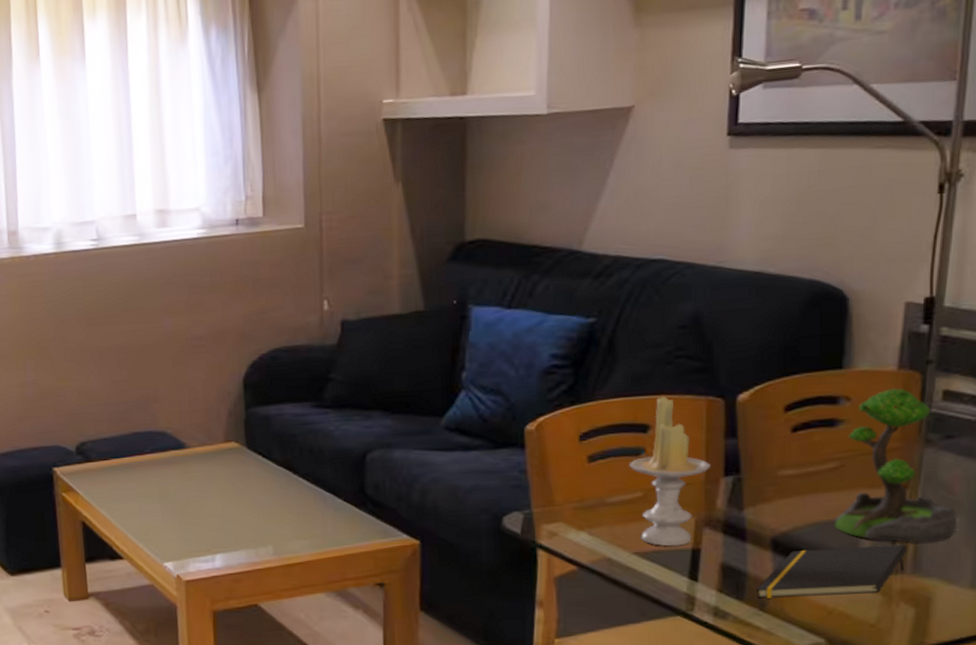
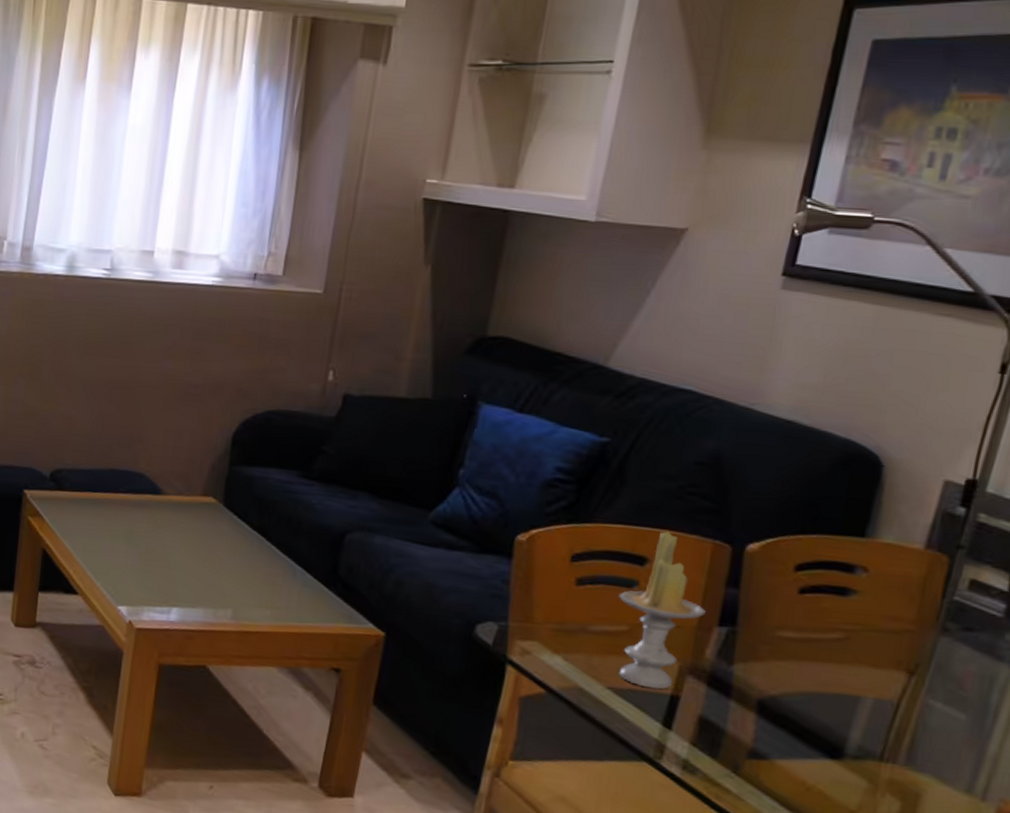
notepad: present [756,544,908,599] -> none [732,717,904,779]
plant: present [834,388,958,543] -> none [828,567,965,736]

